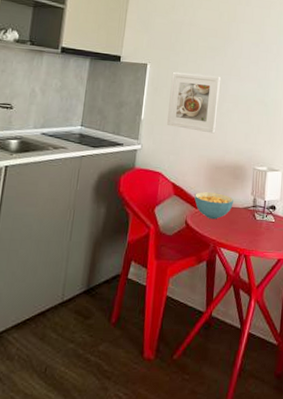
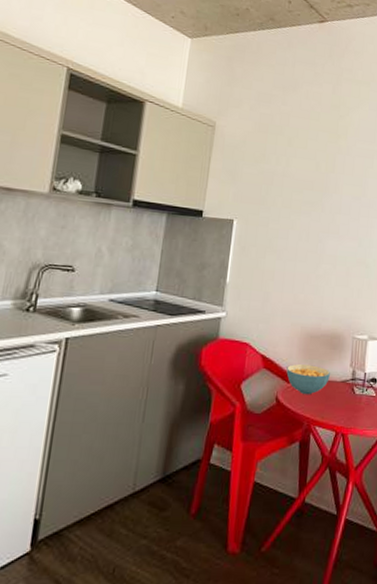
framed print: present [167,72,221,134] -> none [256,229,318,299]

